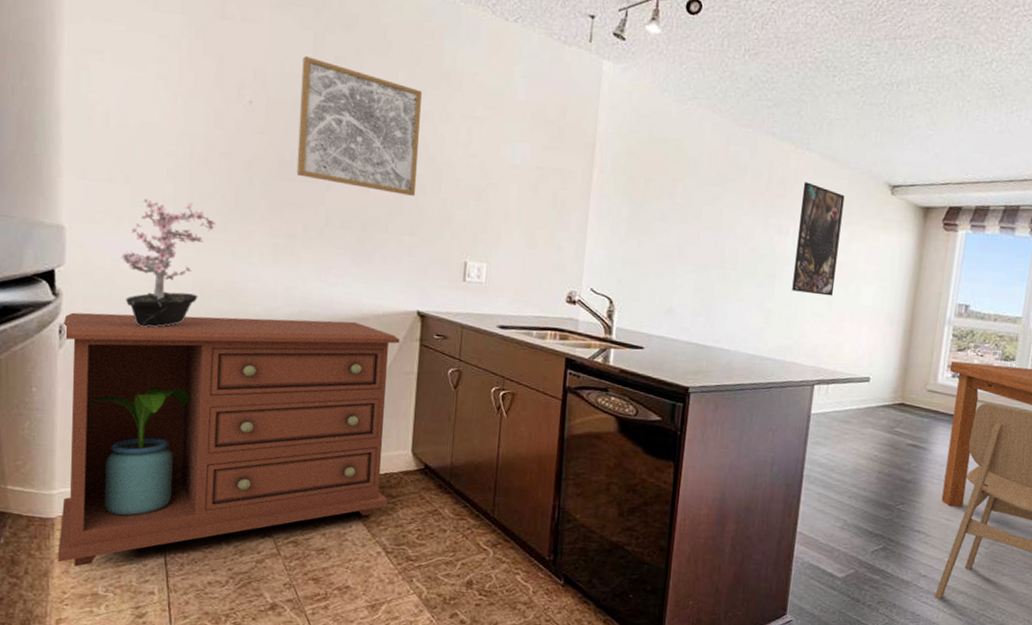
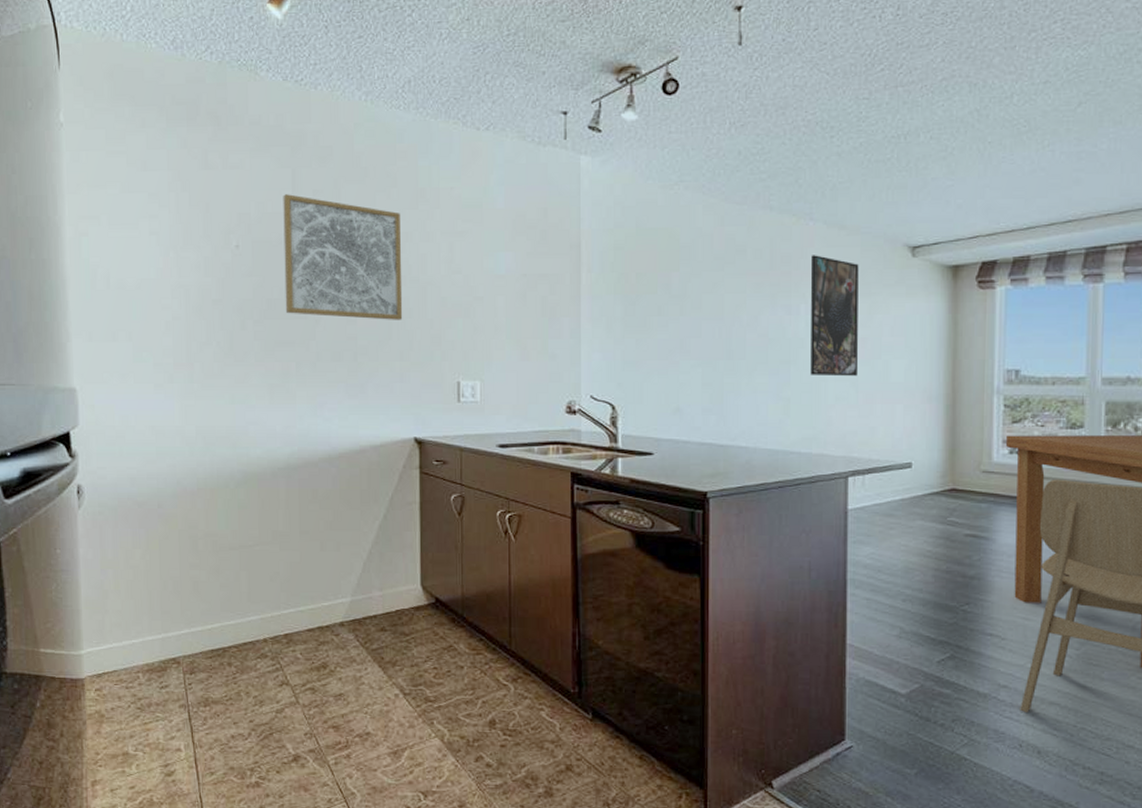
dresser: present [58,312,400,567] -> none [80,455,401,726]
potted plant: present [121,199,216,328] -> none [128,352,214,480]

